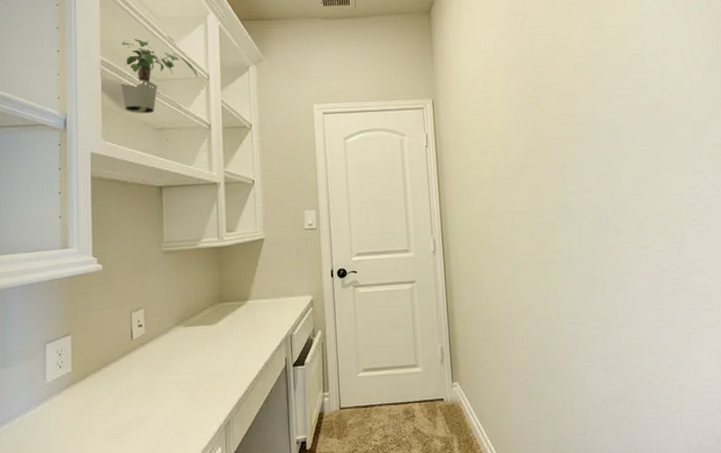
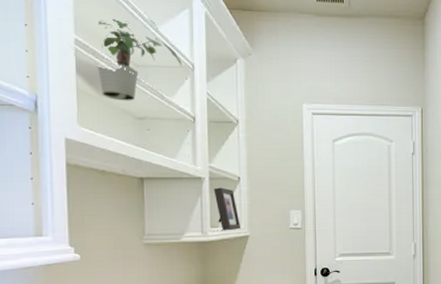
picture frame: none [229,191,257,235] -> present [214,187,242,231]

